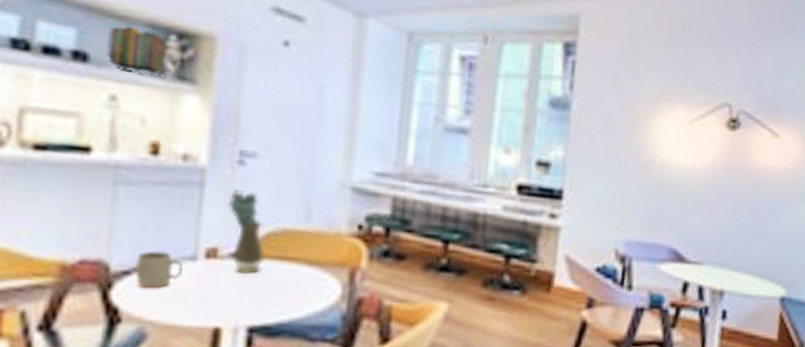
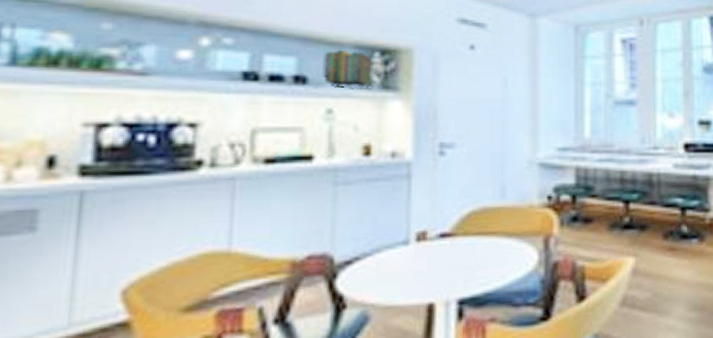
mug: present [135,251,184,288] -> none [356,240,399,274]
vase: present [227,190,265,275] -> none [432,176,468,253]

